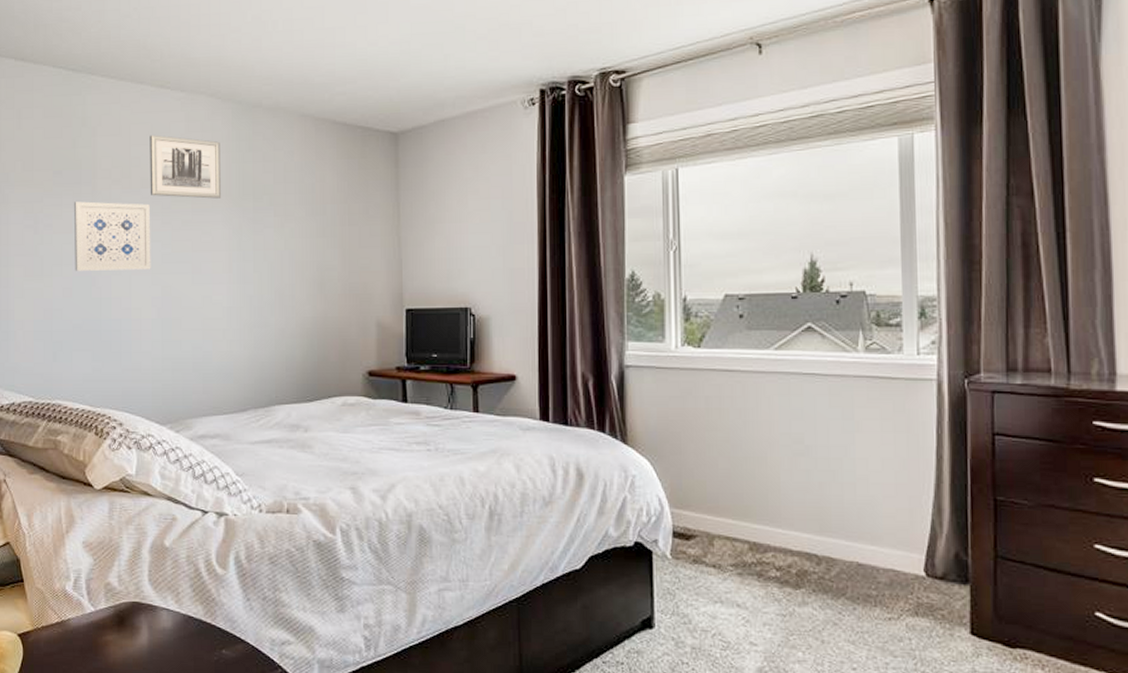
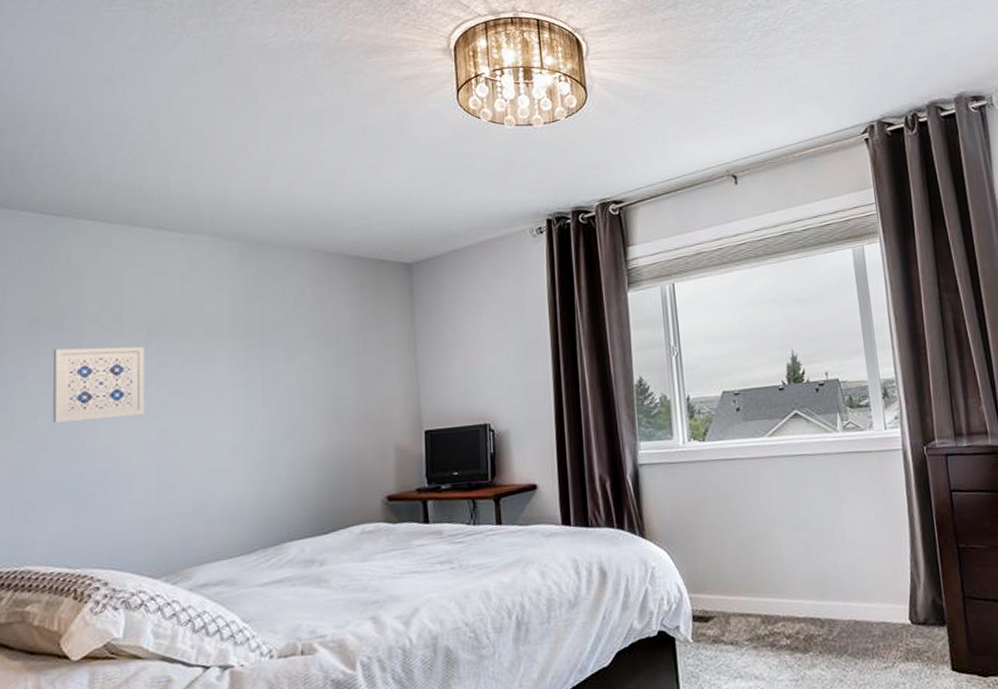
wall art: present [149,134,222,199] -> none [144,276,226,339]

